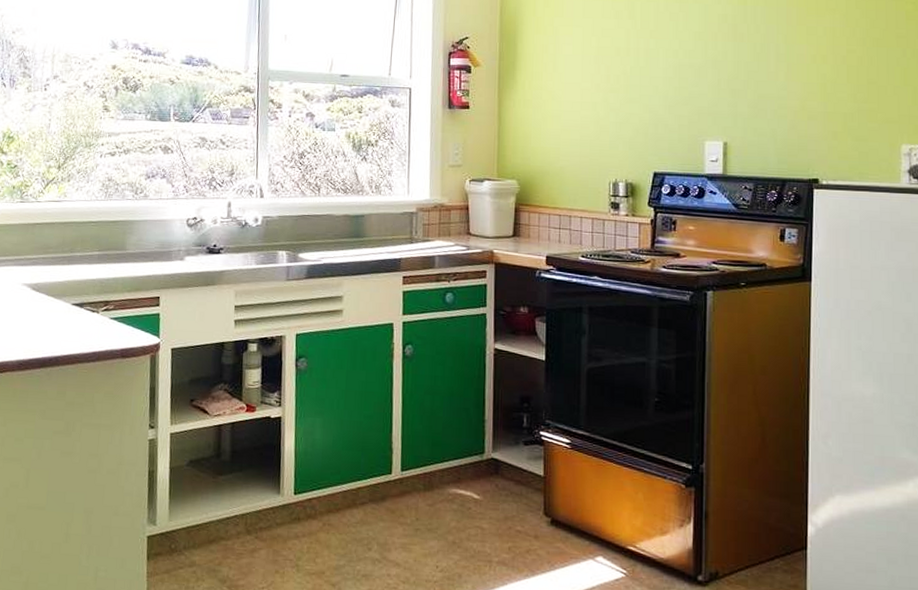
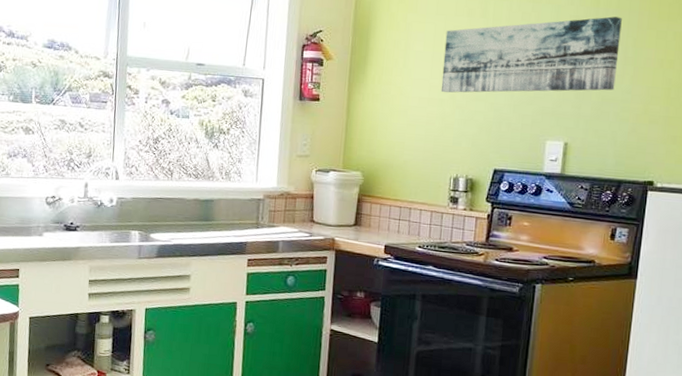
wall art: none [593,14,771,96] -> present [441,16,622,93]

